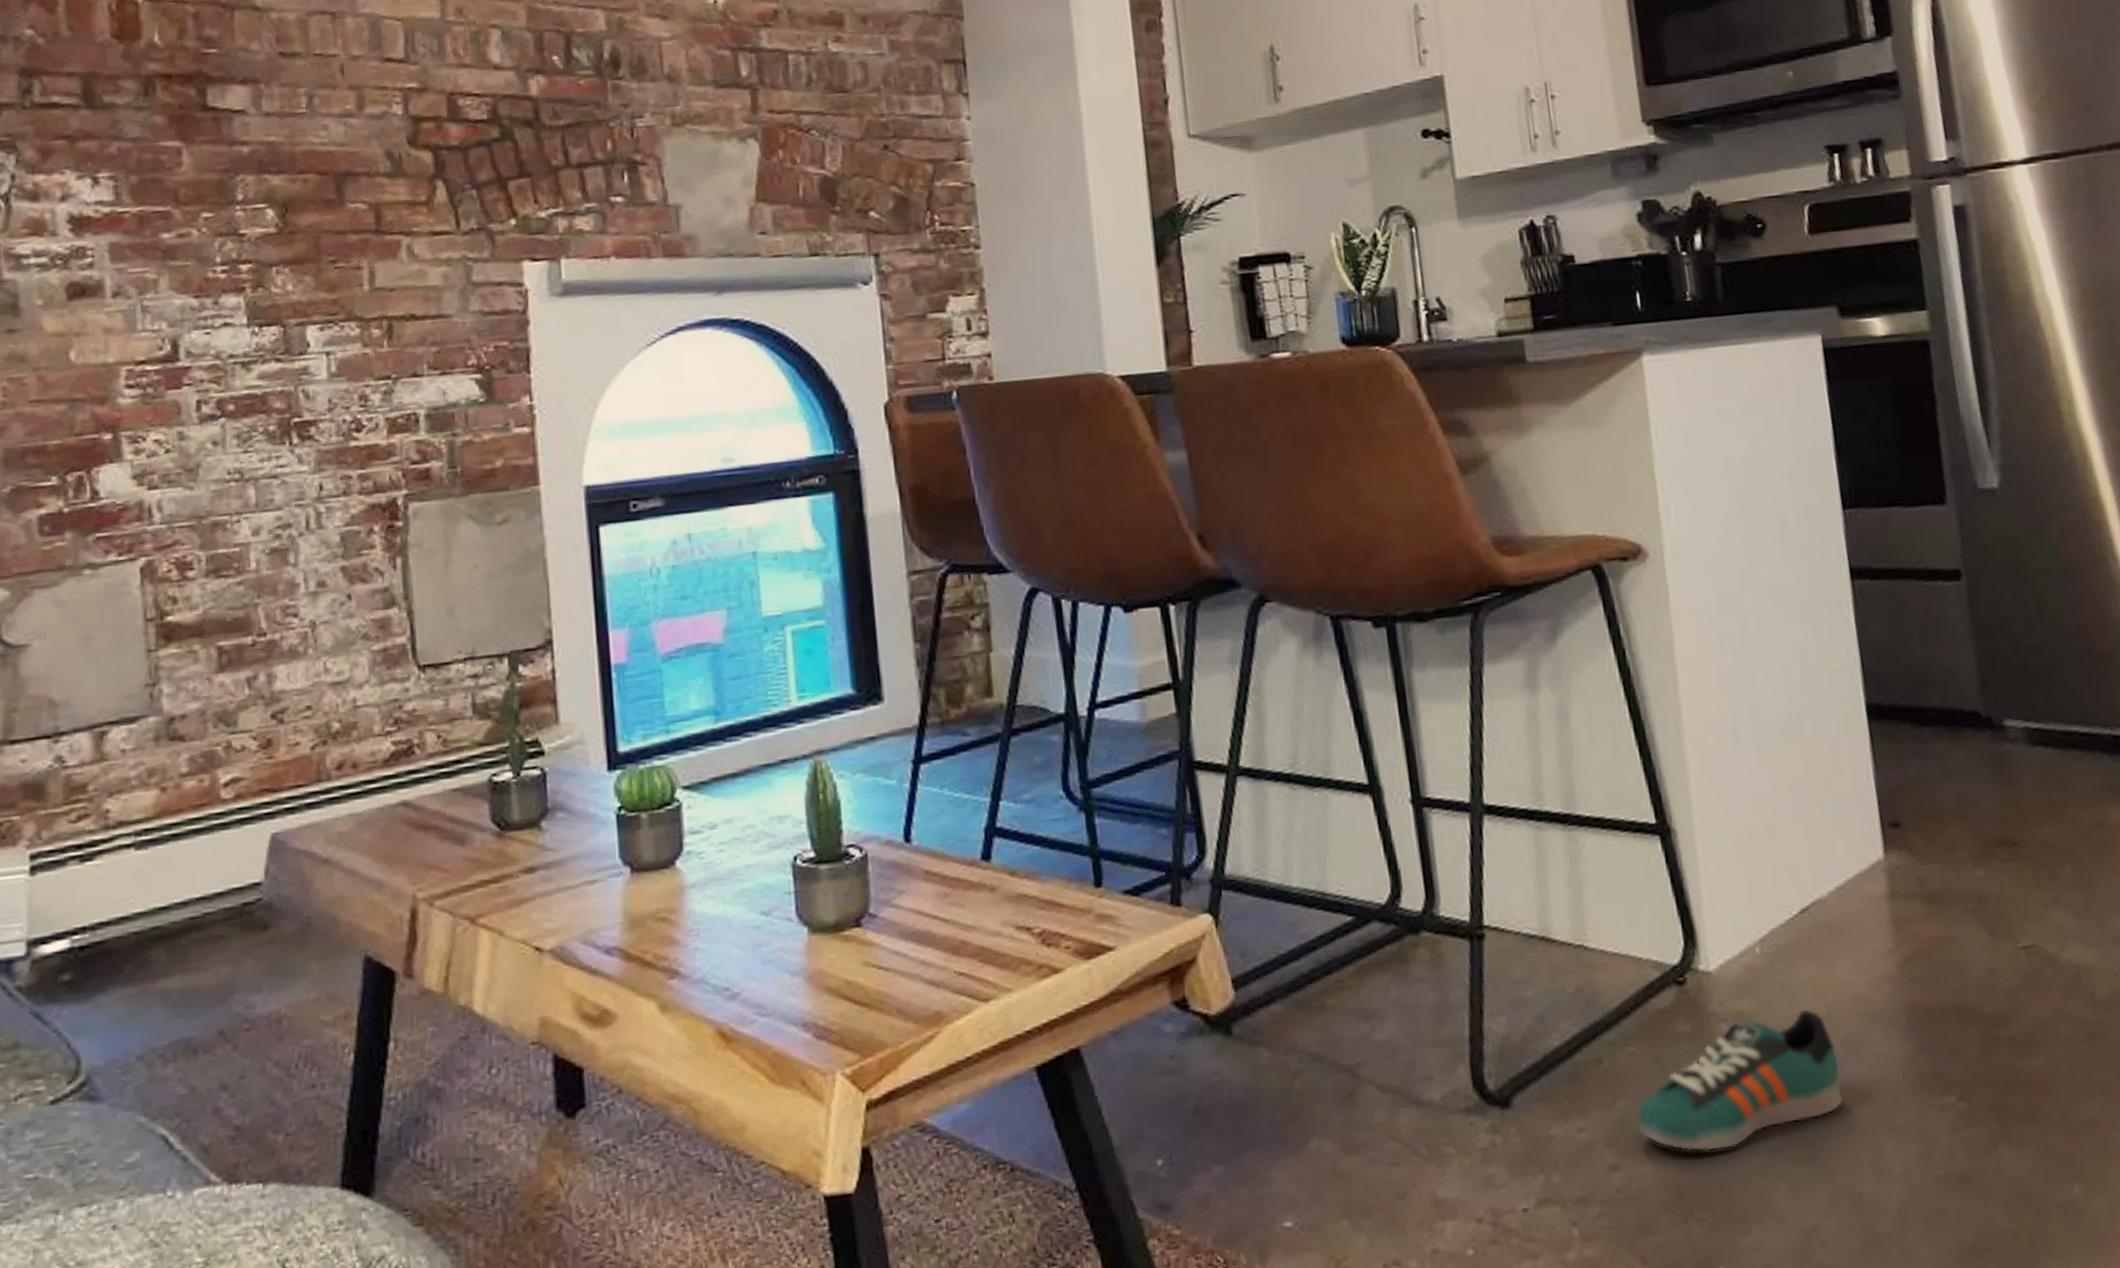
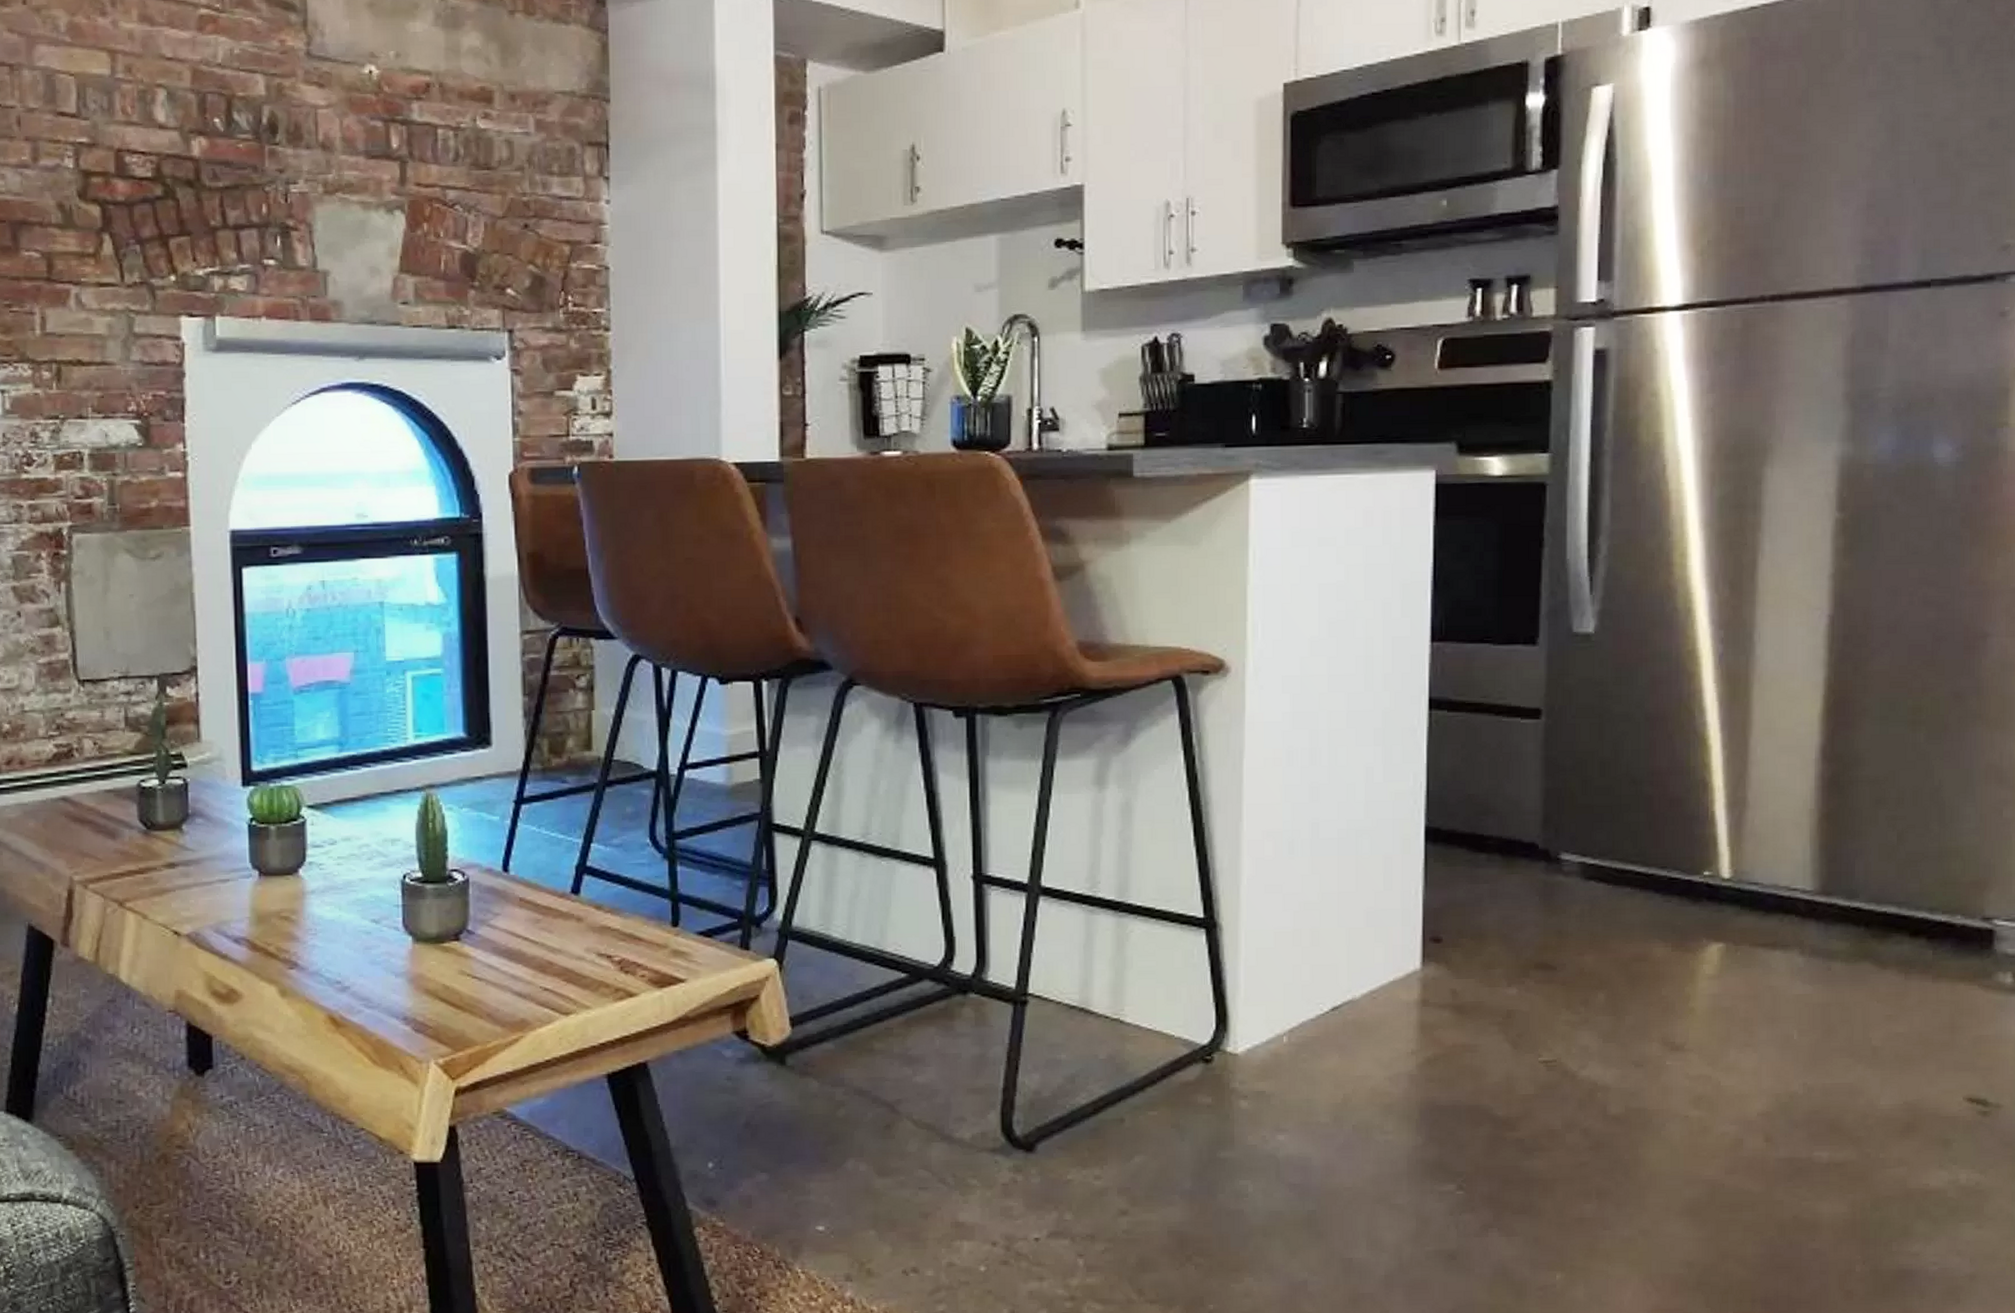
sneaker: present [1636,1009,1844,1152] -> none [1150,1095,1349,1209]

